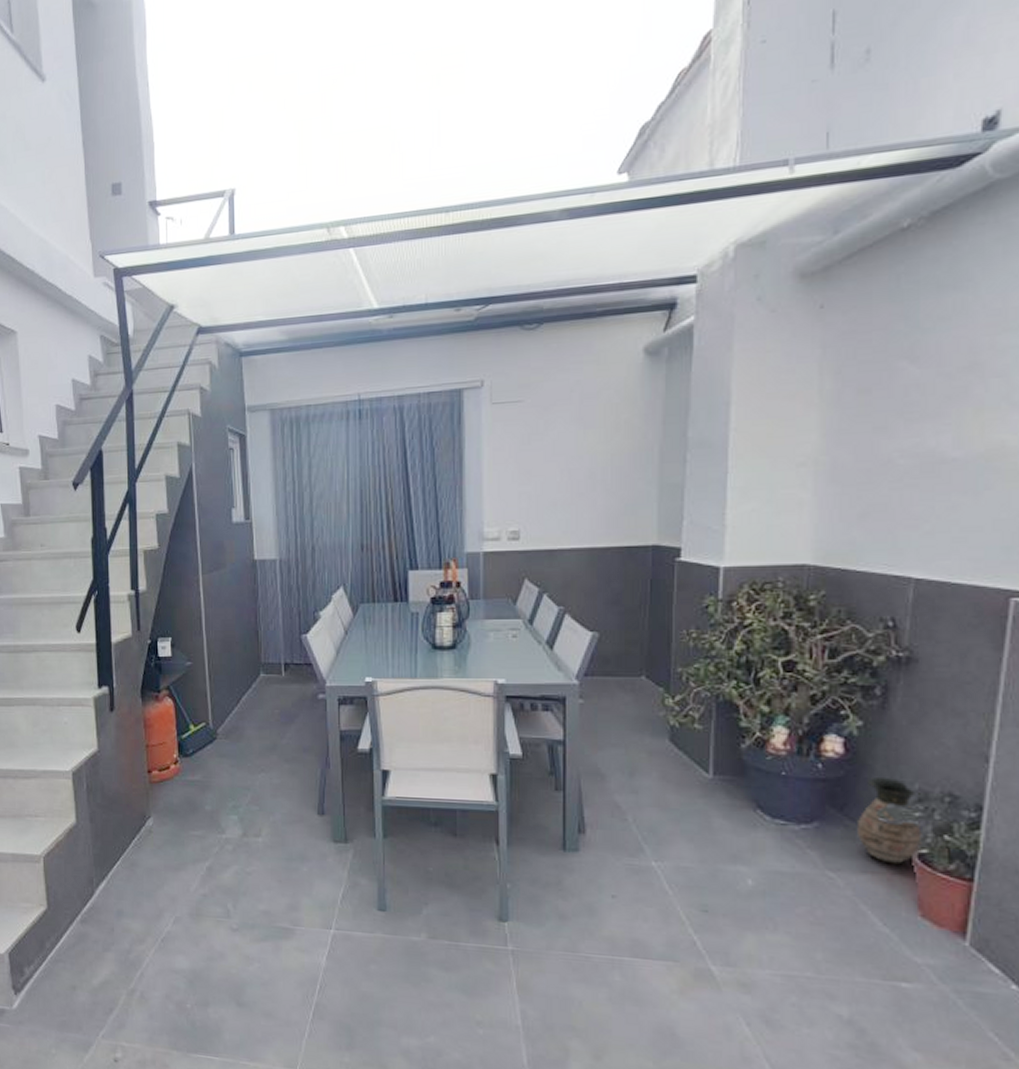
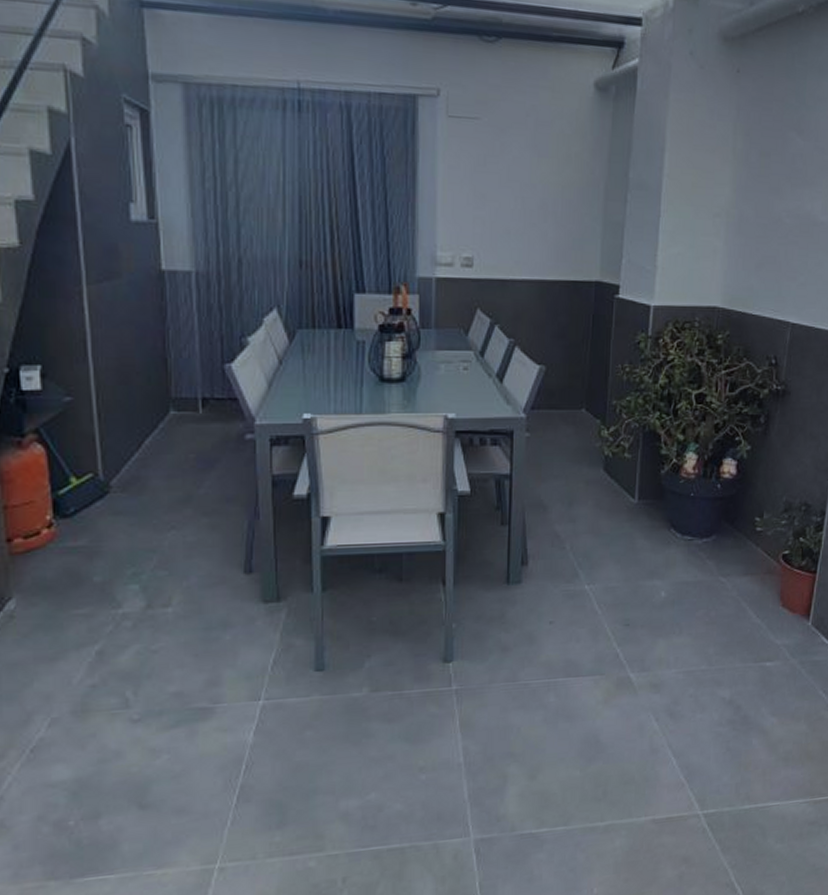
ceramic jug: present [858,778,922,865] -> none [743,493,786,566]

